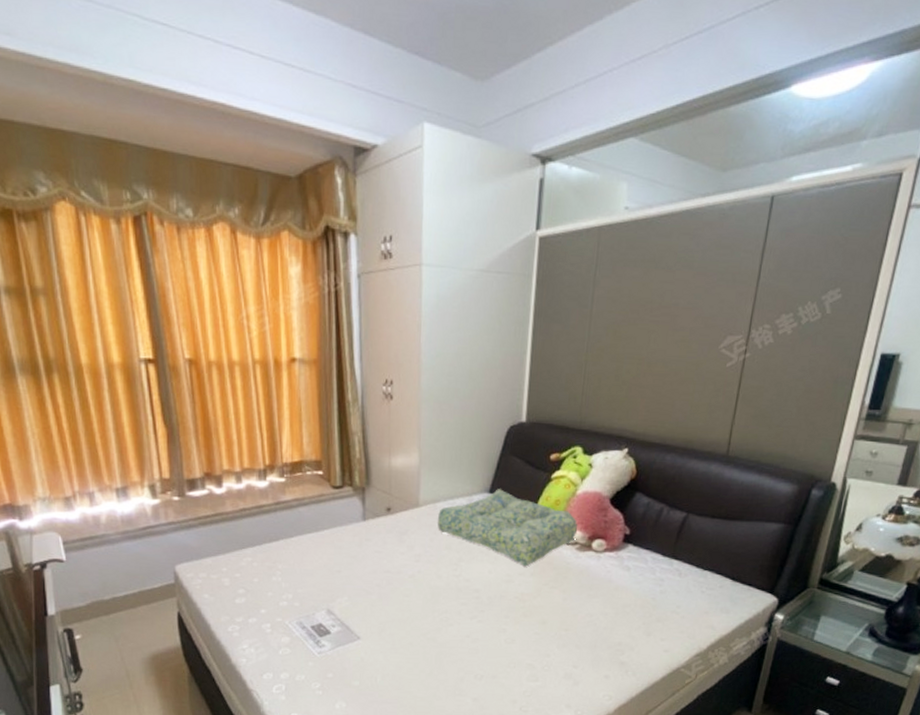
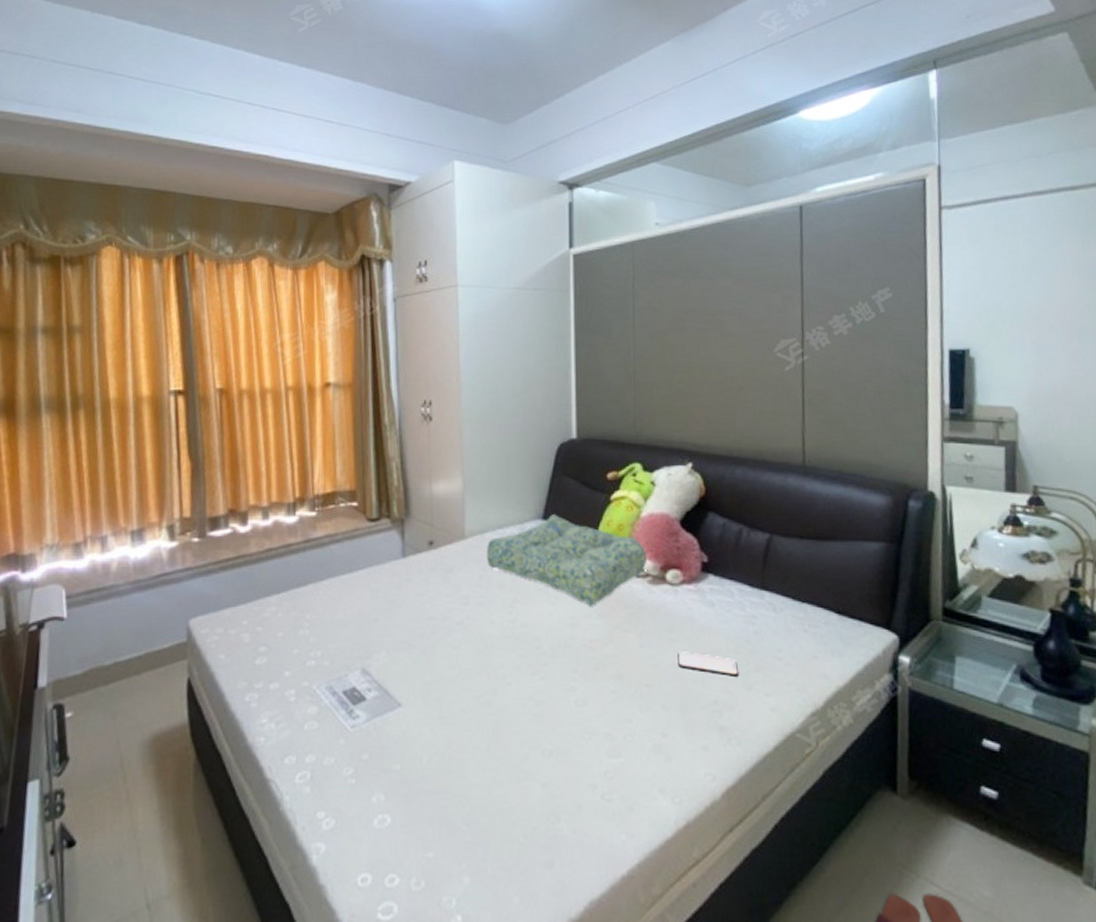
smartphone: none [593,605,642,625] -> present [677,651,738,676]

